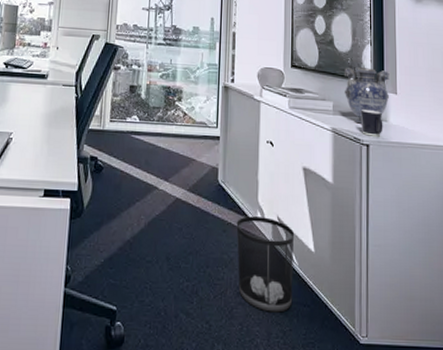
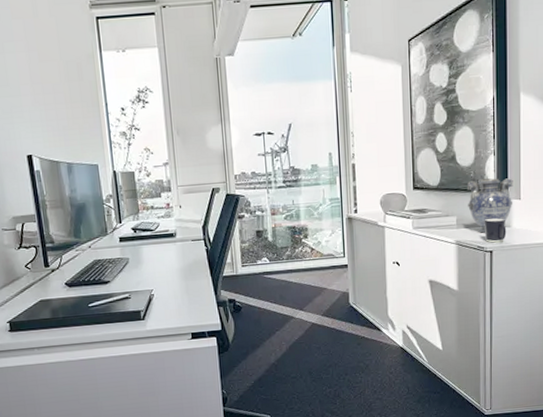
waste bin: present [236,216,295,313] -> none [369,327,424,402]

